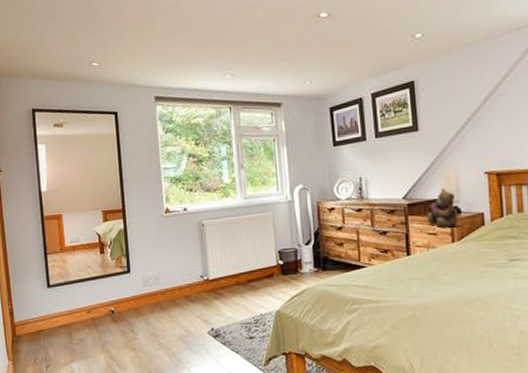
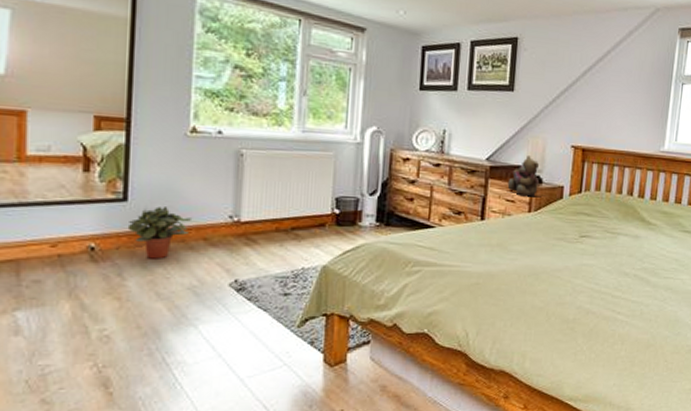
potted plant: none [132,274,174,316] -> present [127,206,191,259]

